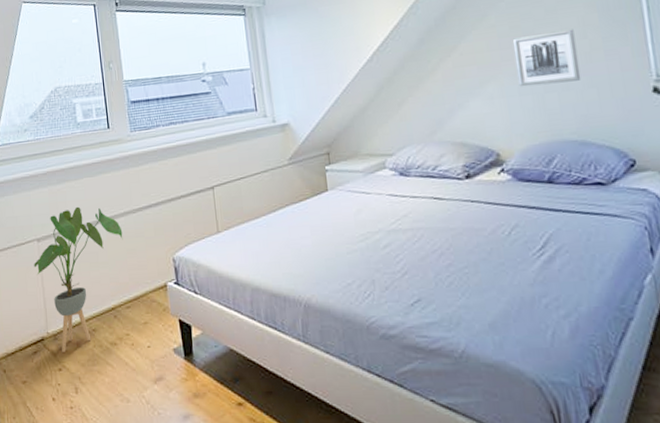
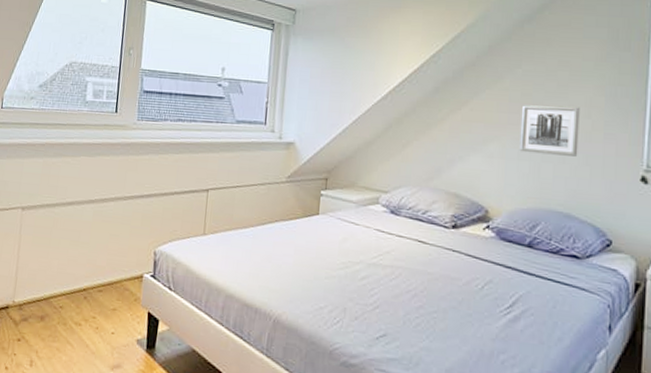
house plant: present [34,206,123,352] -> none [13,183,110,324]

